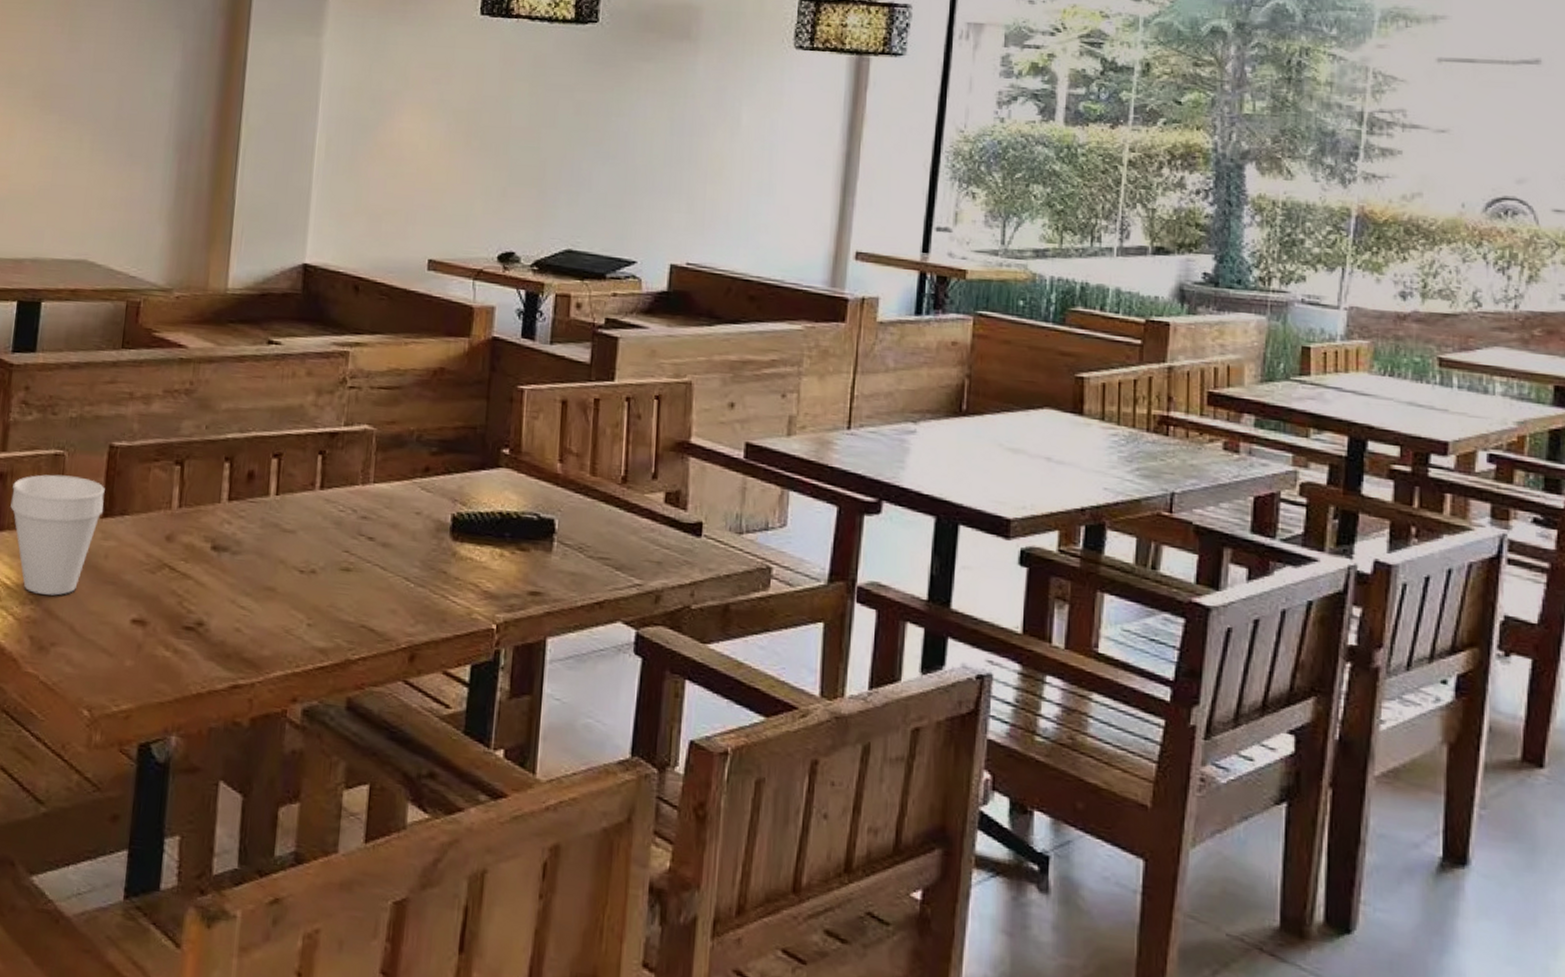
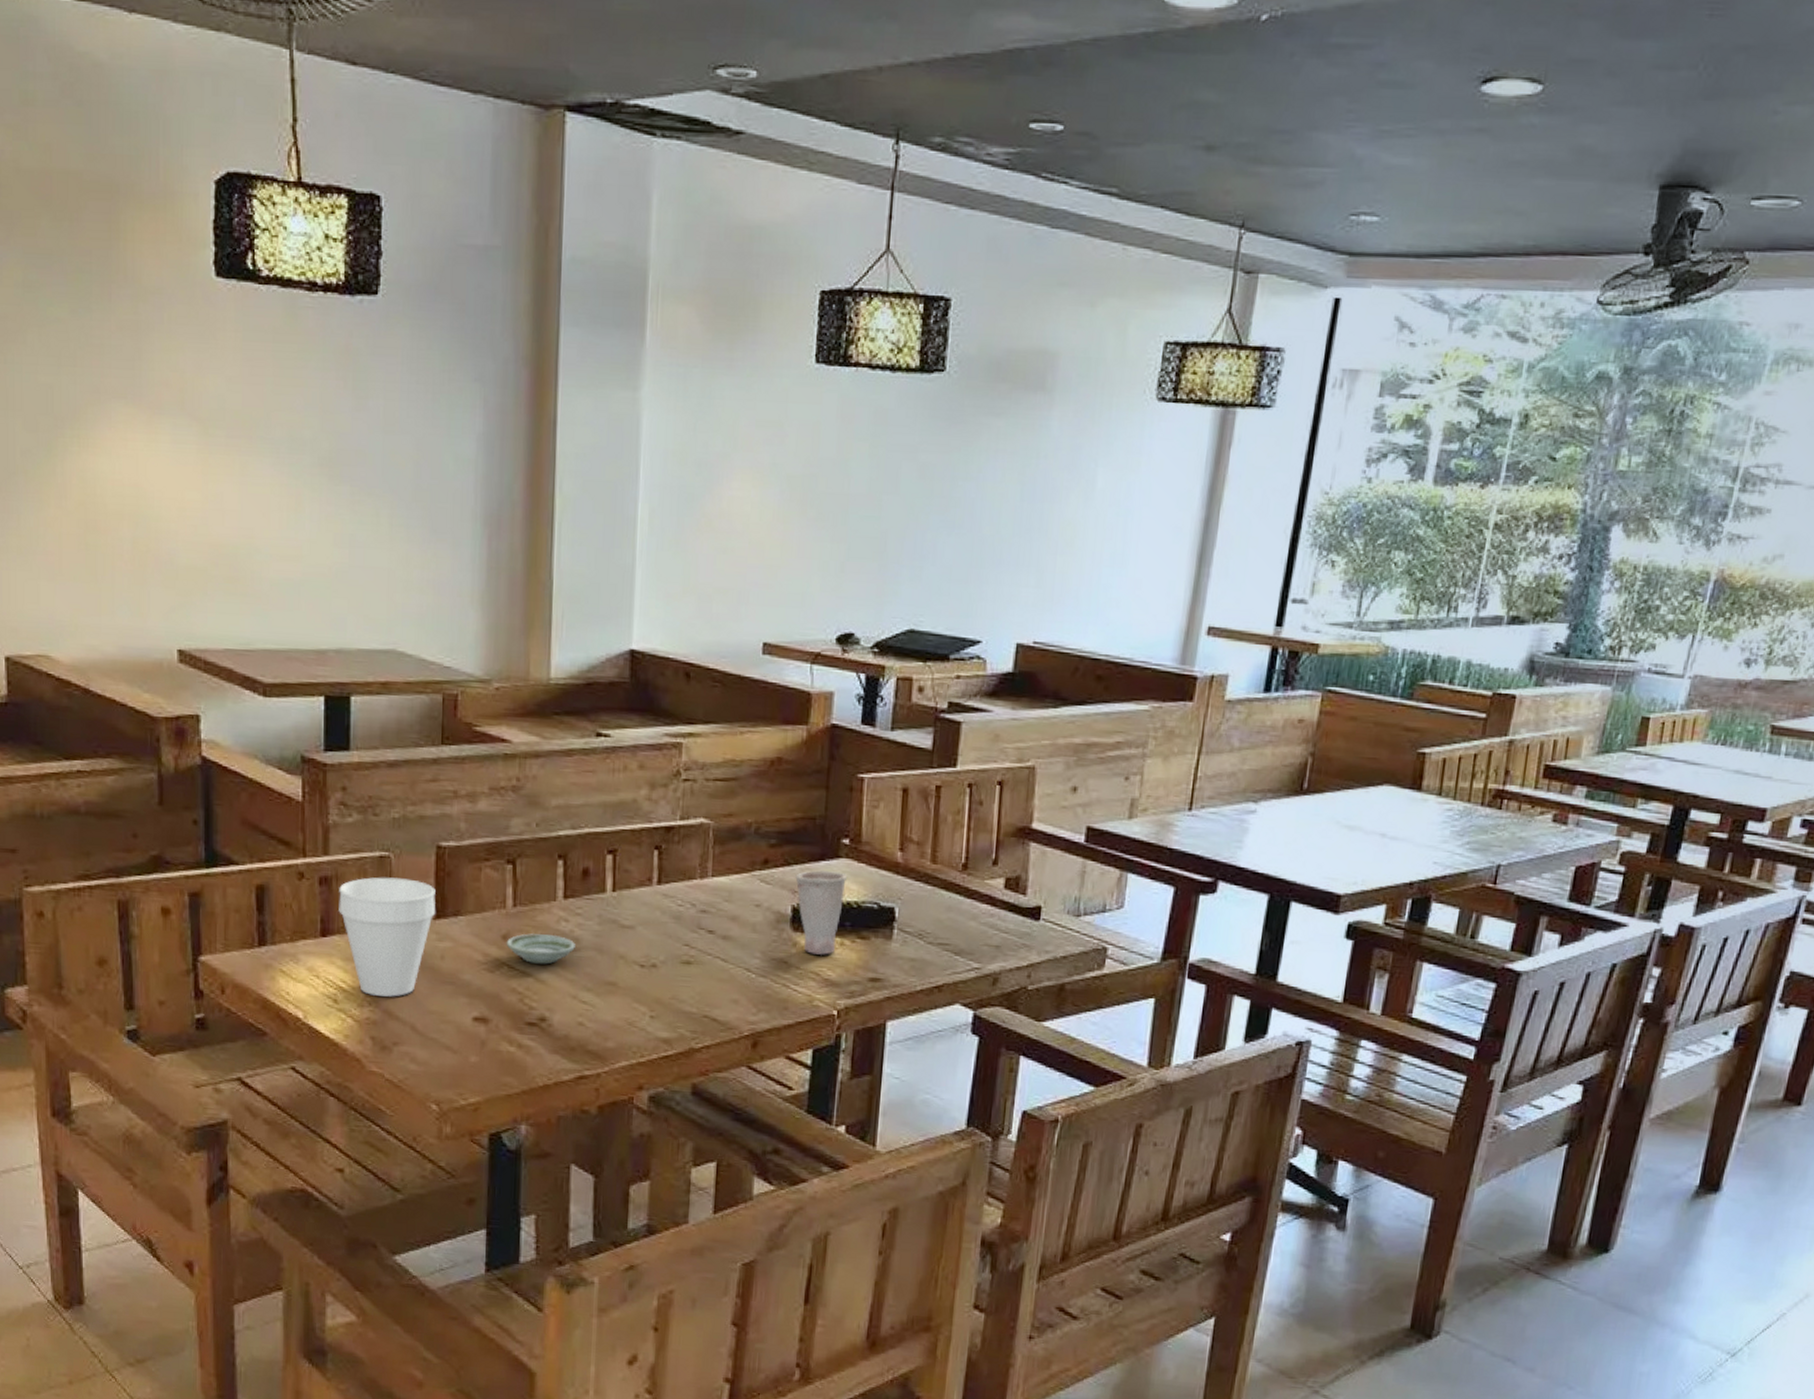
saucer: none [169,535,237,567] -> present [506,933,575,964]
cup: none [456,478,506,566] -> present [795,869,847,955]

